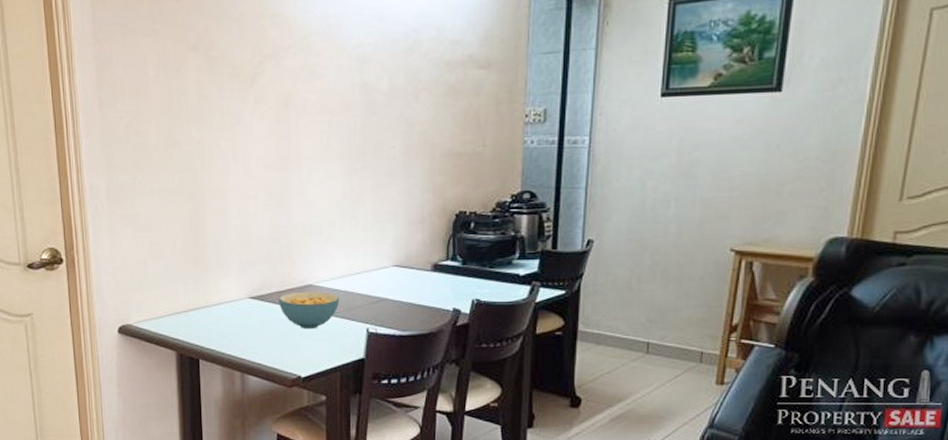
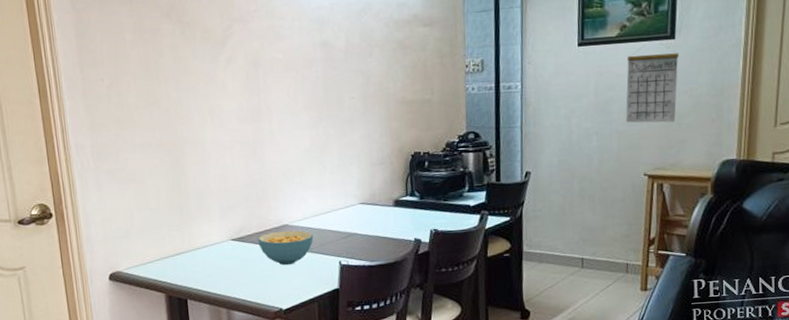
calendar: none [713,93,785,190] -> present [626,41,679,123]

